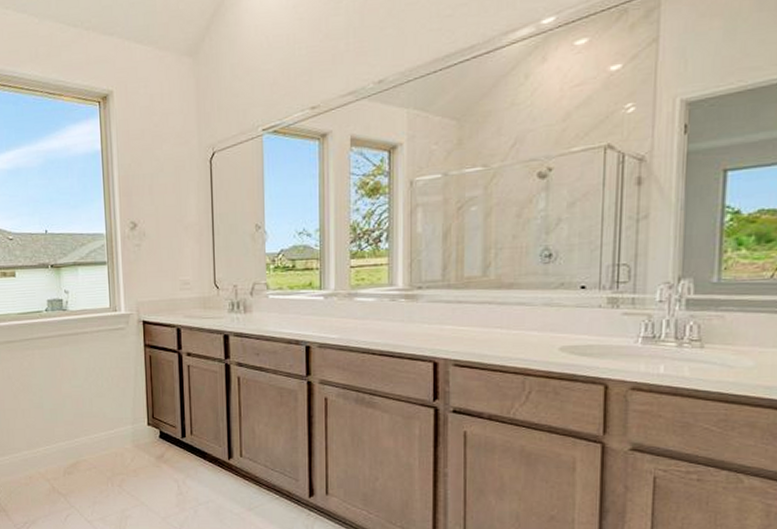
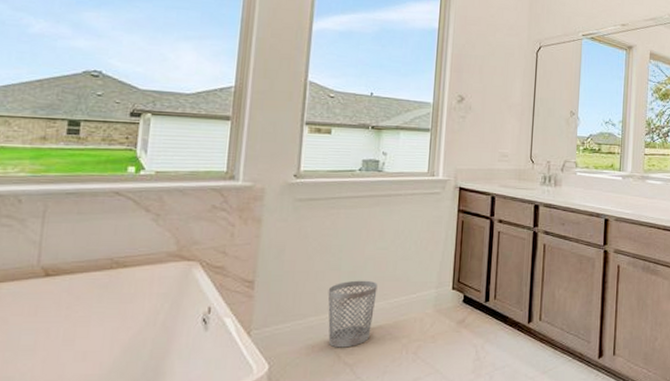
wastebasket: none [35,417,78,479] -> present [328,280,378,348]

